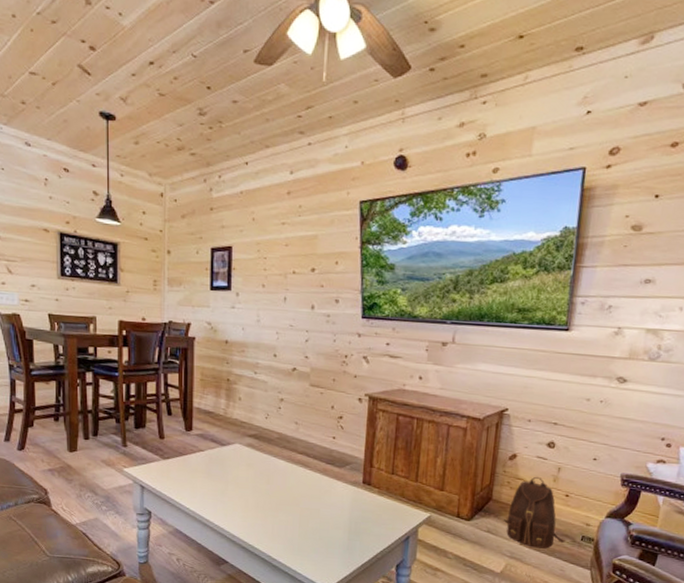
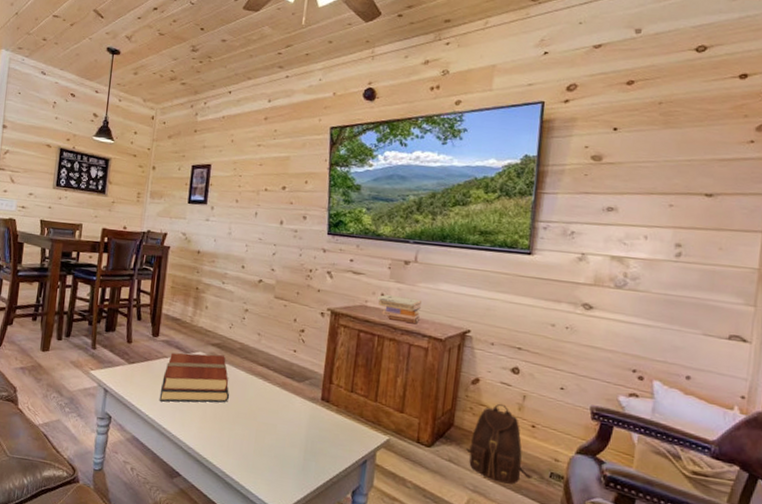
books: none [199,445,270,494] -> present [159,352,229,403]
books: none [414,376,459,405] -> present [376,294,421,324]

